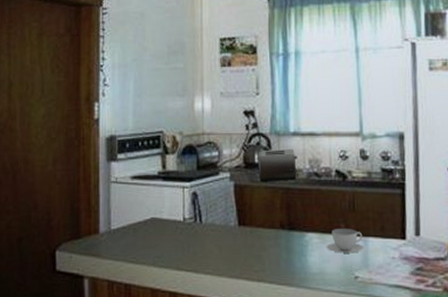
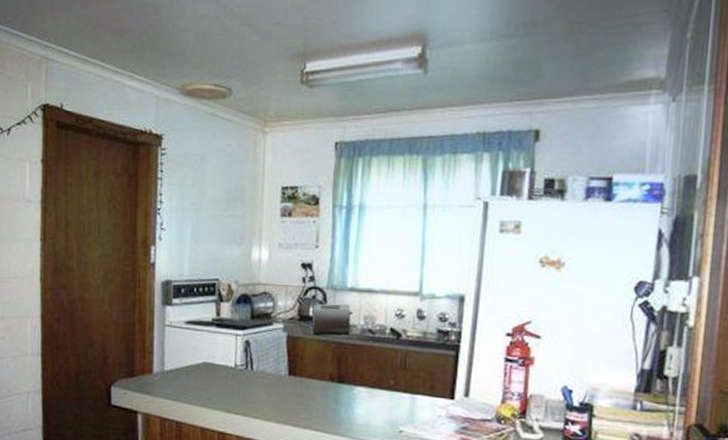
teacup: present [326,229,365,253] -> none [373,385,412,409]

